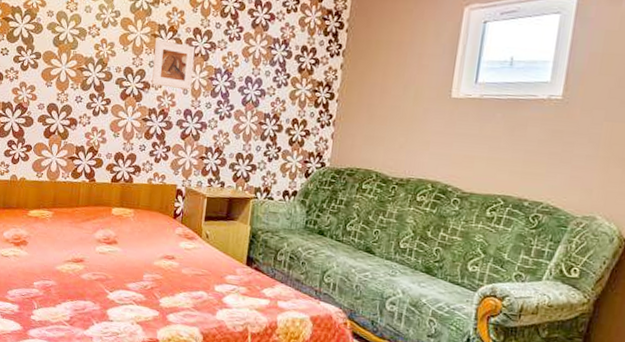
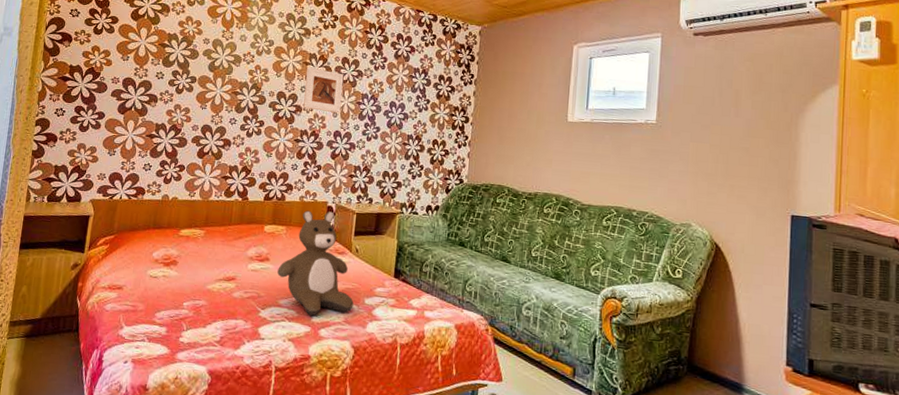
teddy bear: none [125,193,203,301] -> present [277,210,354,316]

